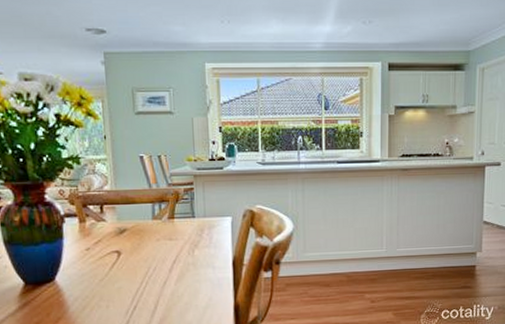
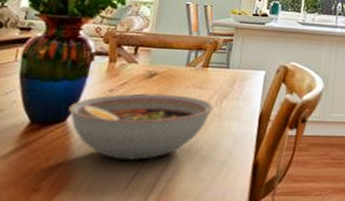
bowl: none [54,248,187,311] -> present [69,93,214,161]

